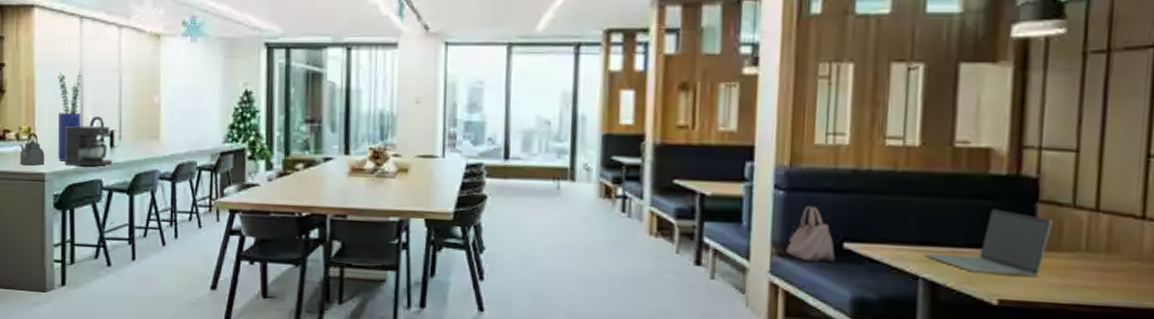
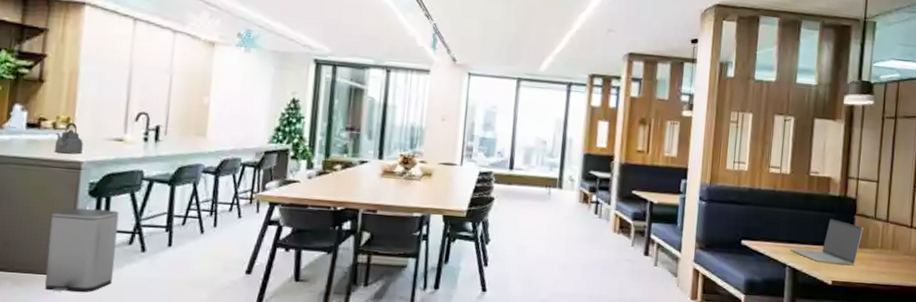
pedal bin: none [23,221,84,309] -> present [44,208,119,292]
vase: present [57,70,82,162] -> none [98,67,130,152]
coffee maker: present [64,125,113,167] -> none [104,118,156,159]
handbag: present [786,205,835,263] -> none [705,213,736,254]

